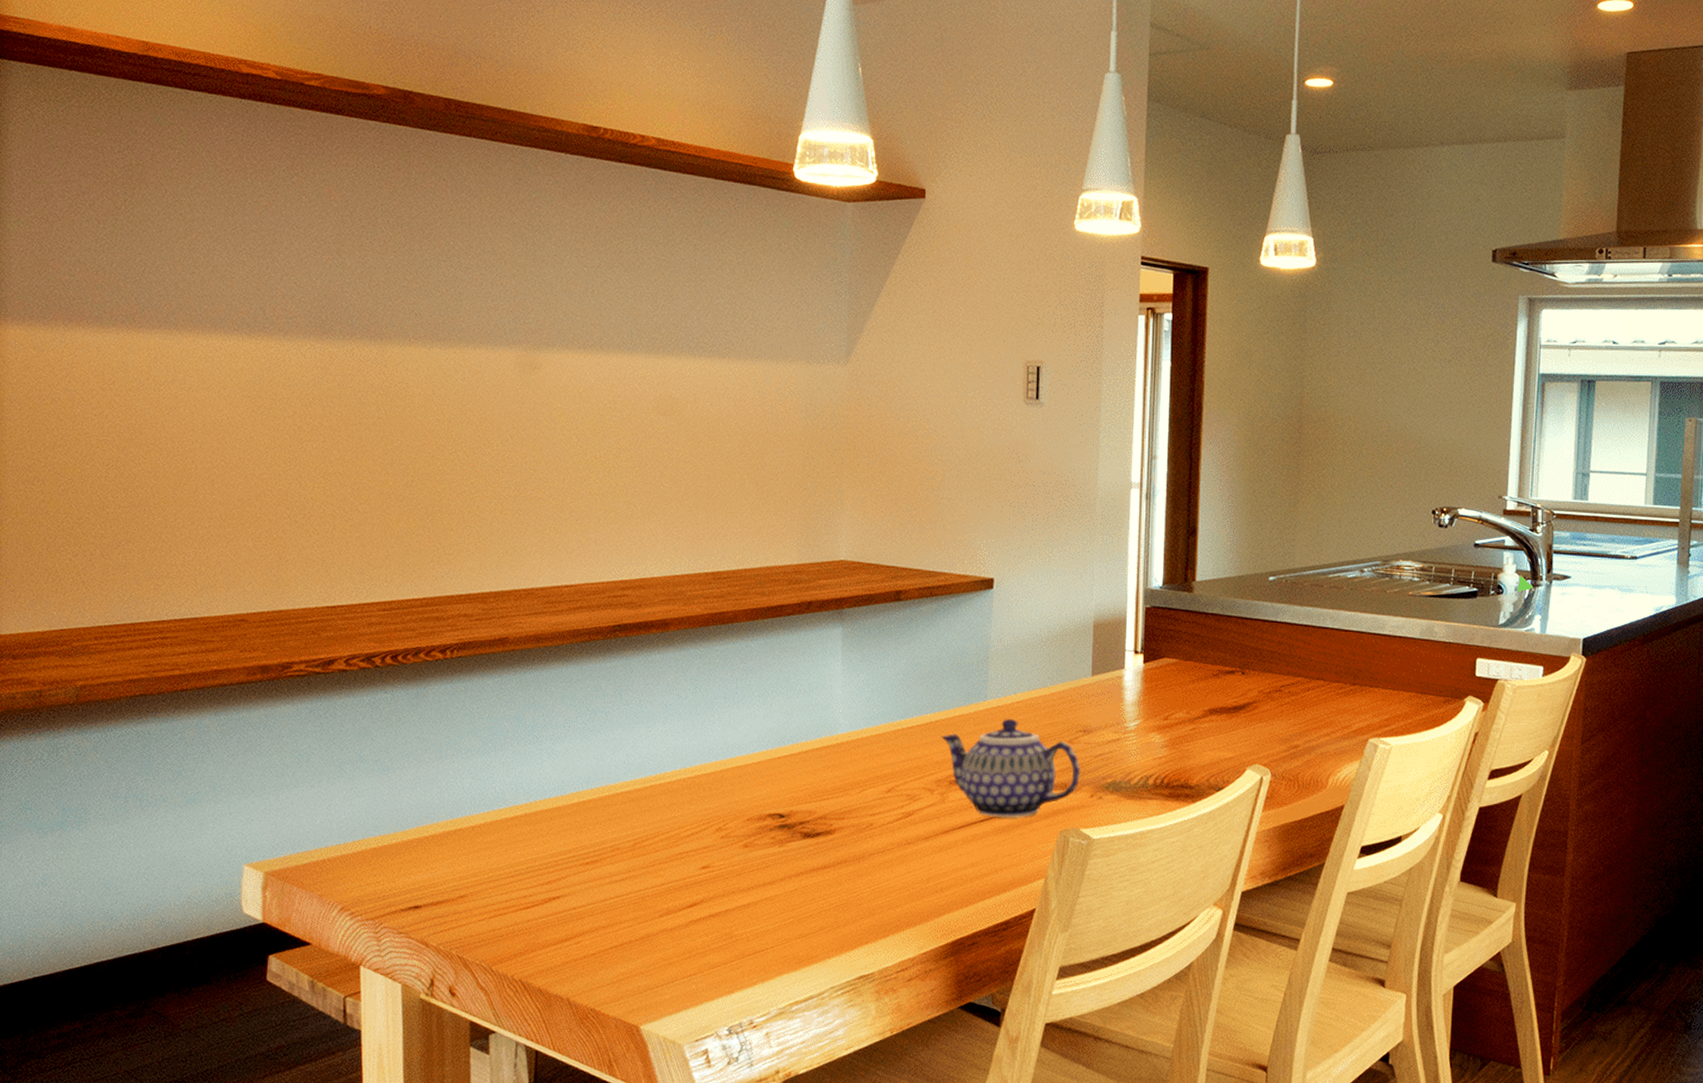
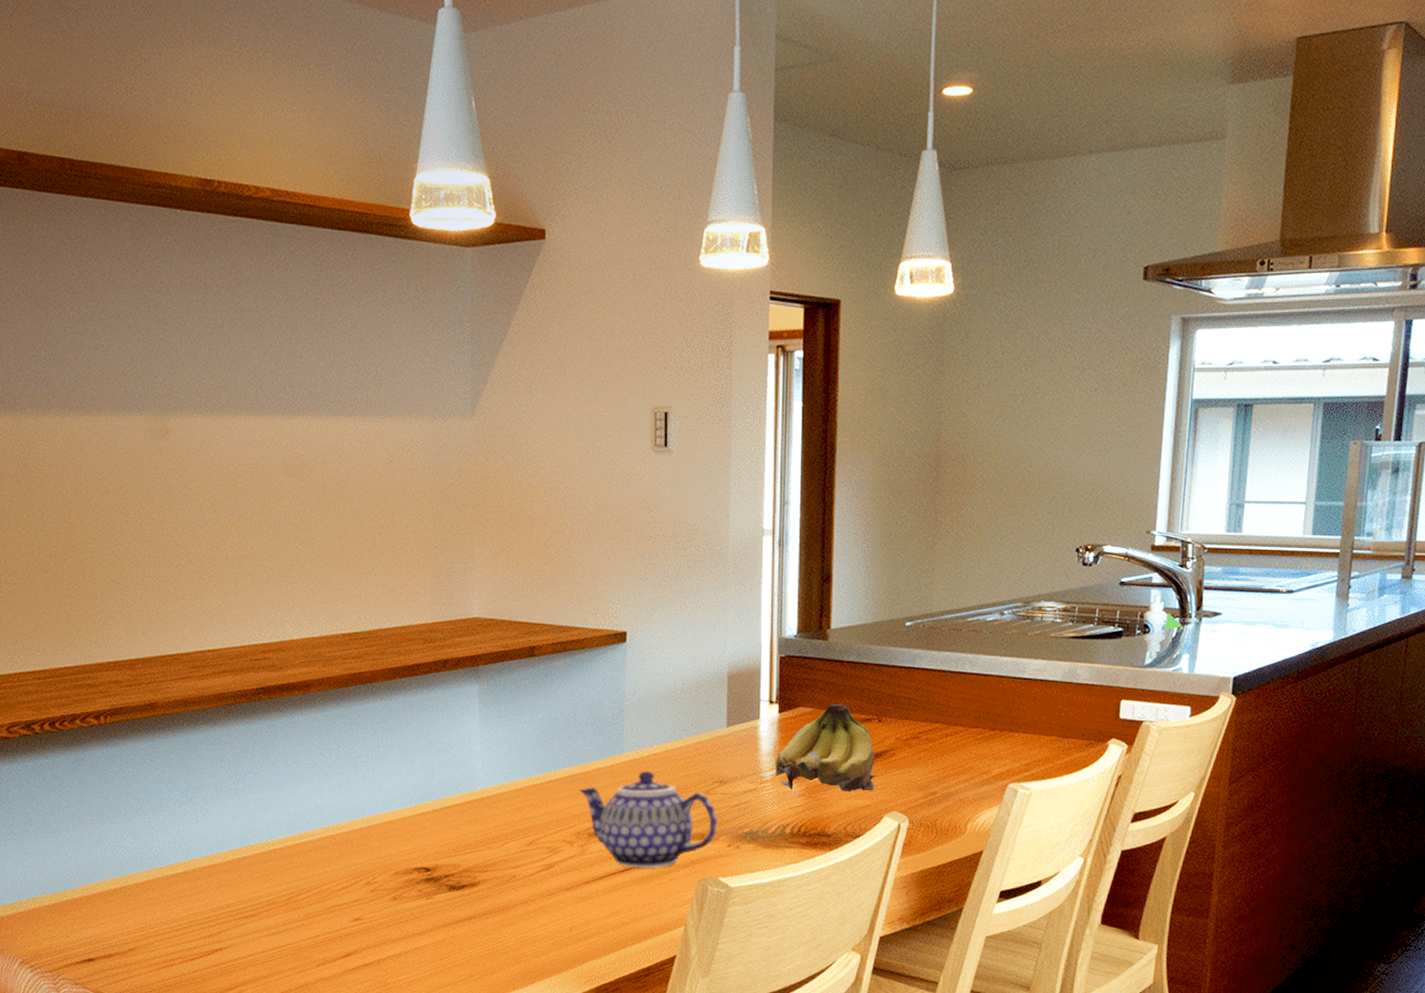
fruit: none [1139,656,1239,744] -> present [776,704,876,792]

